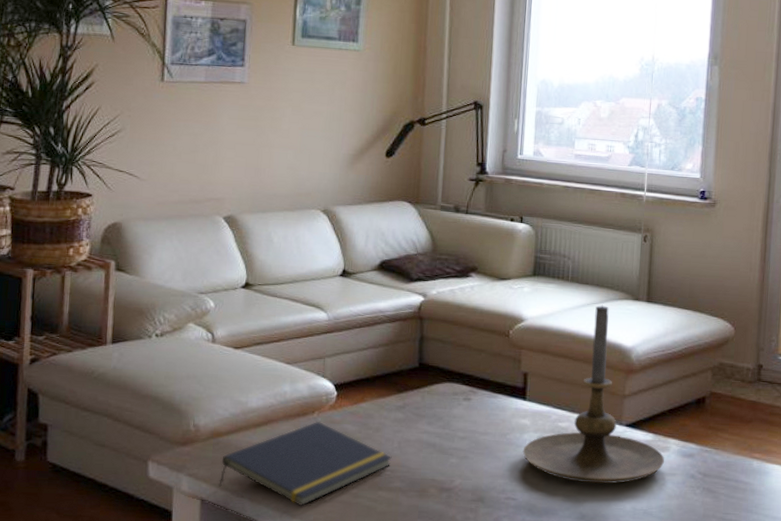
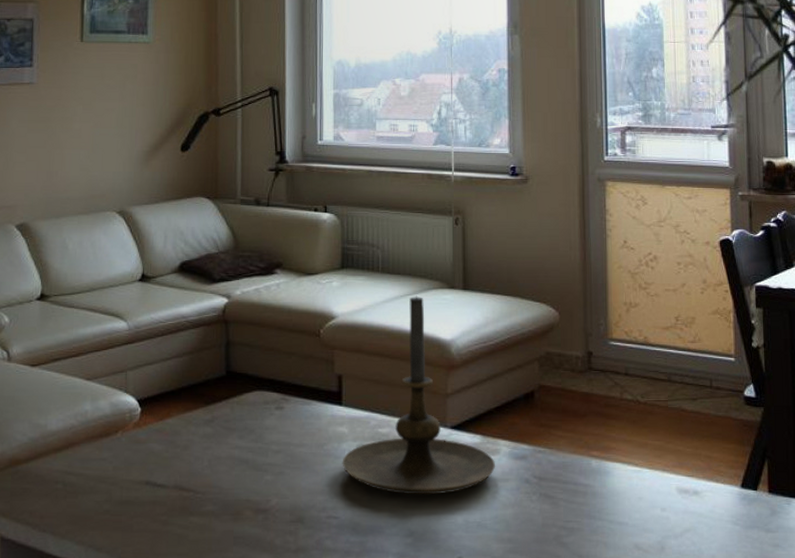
notepad: present [218,421,392,507] -> none [19,441,202,539]

